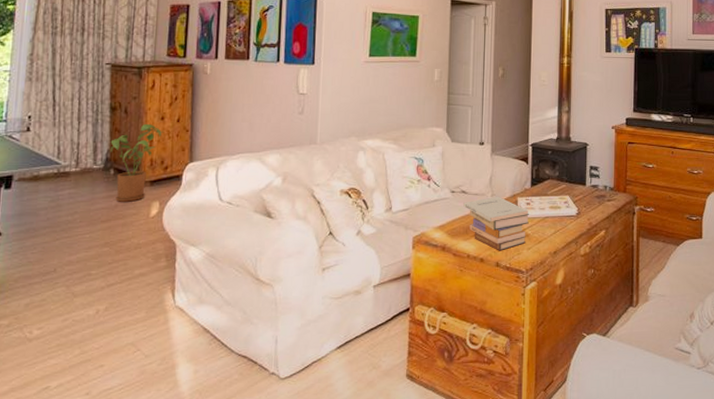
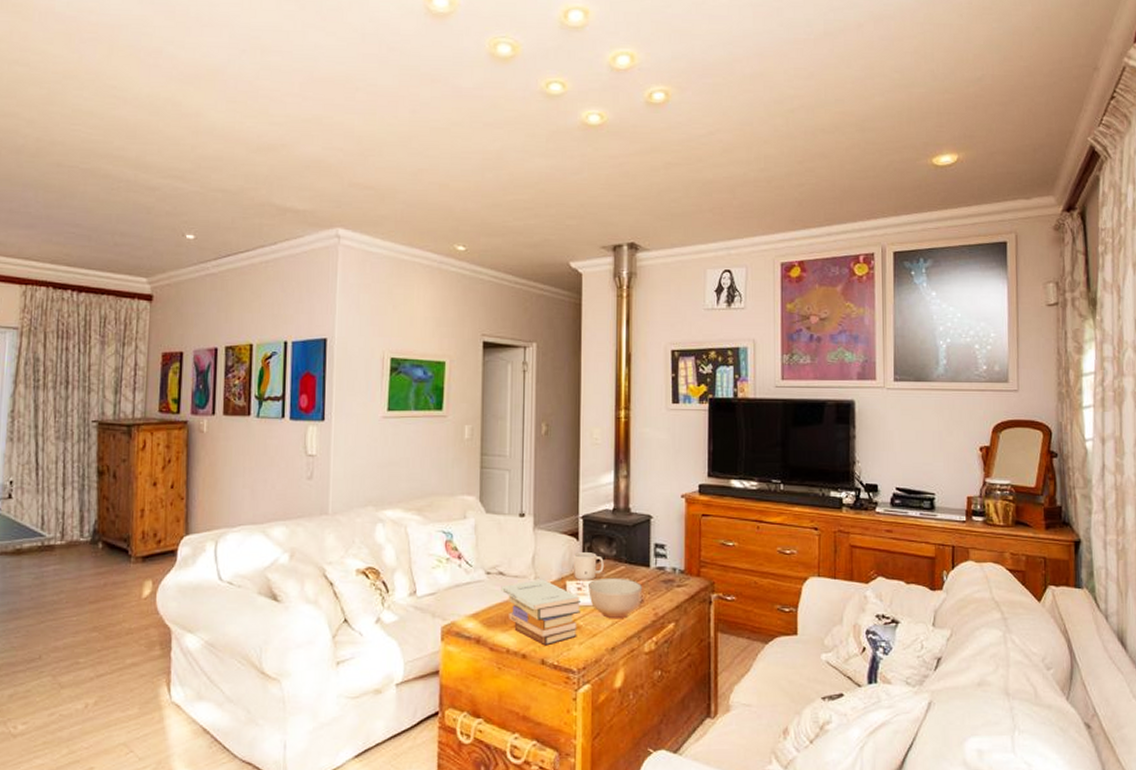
house plant: present [110,123,163,202] -> none [97,490,156,580]
mug: none [523,174,549,198] -> present [573,552,604,582]
bowl: none [536,194,580,228] -> present [589,577,643,619]

